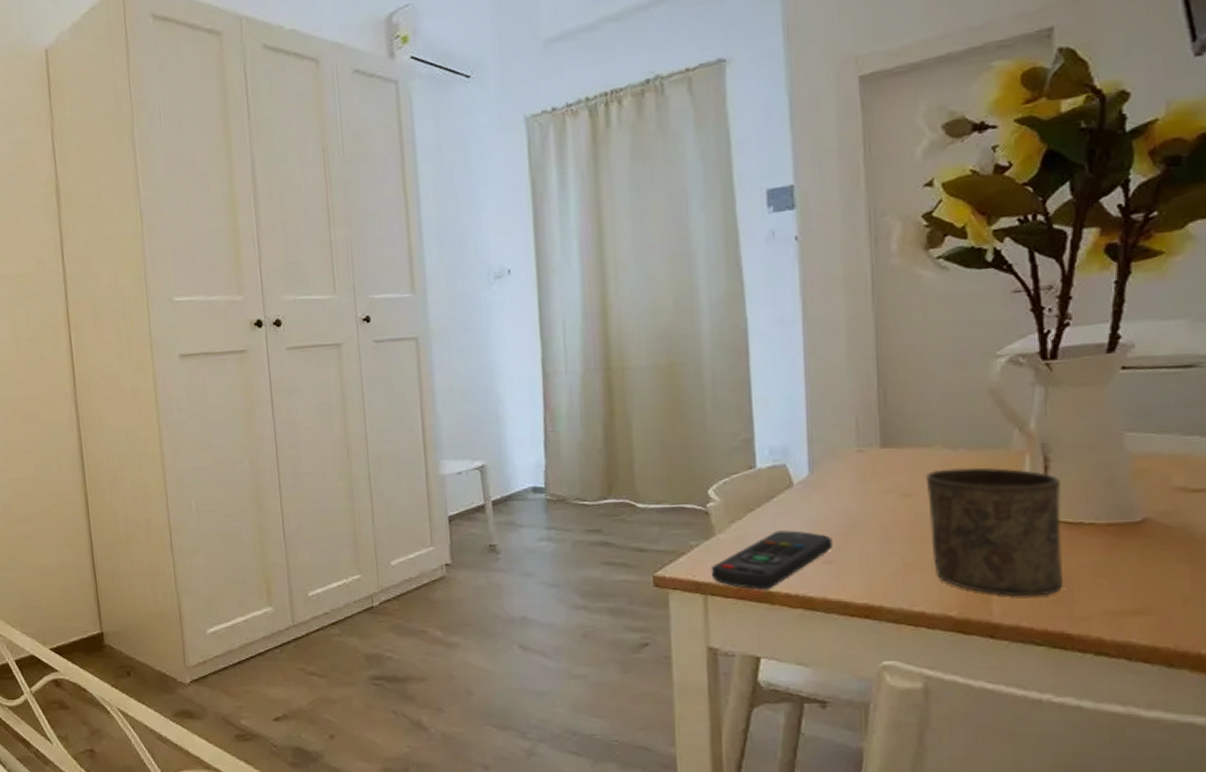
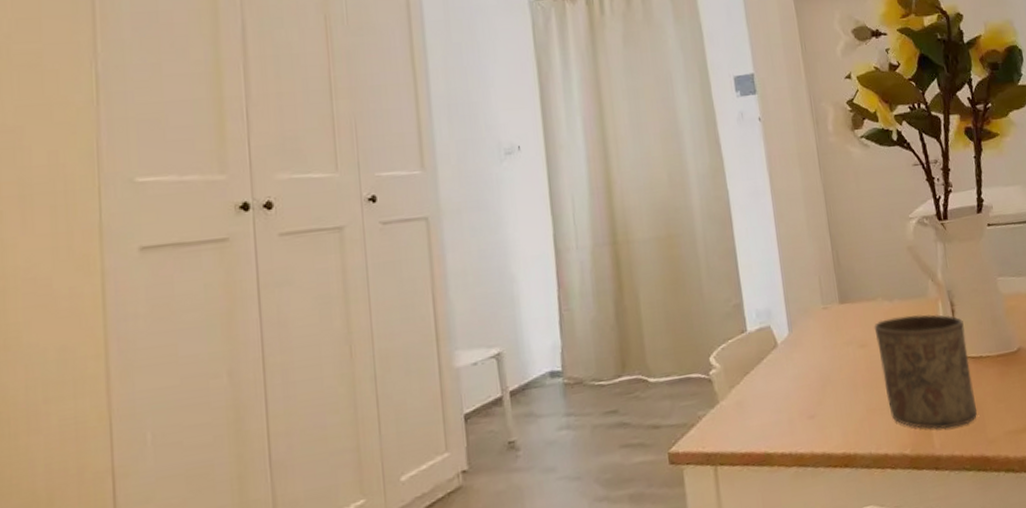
remote control: present [711,530,833,590] -> none [717,389,814,454]

